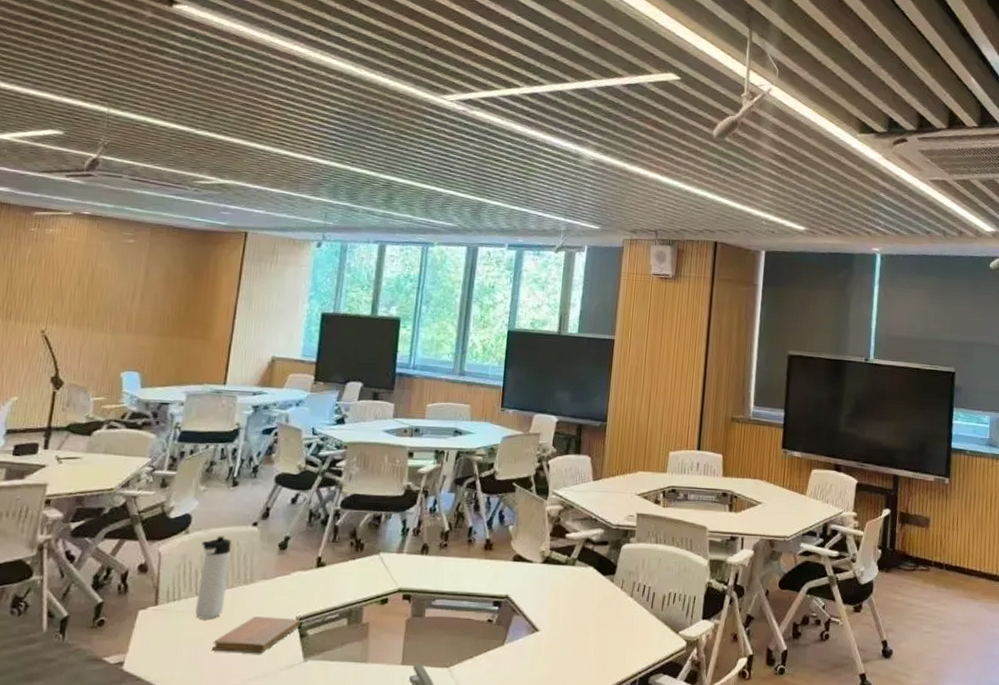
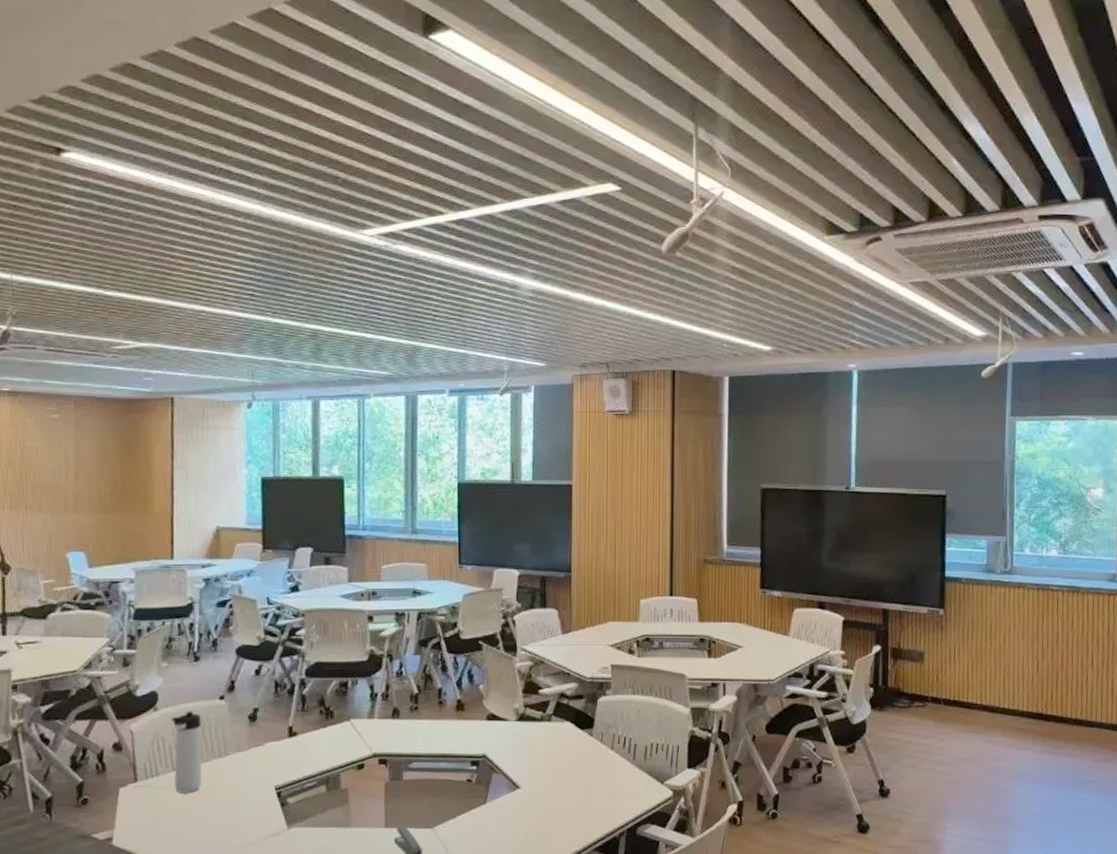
notebook: present [212,617,301,654] -> none [196,787,280,824]

